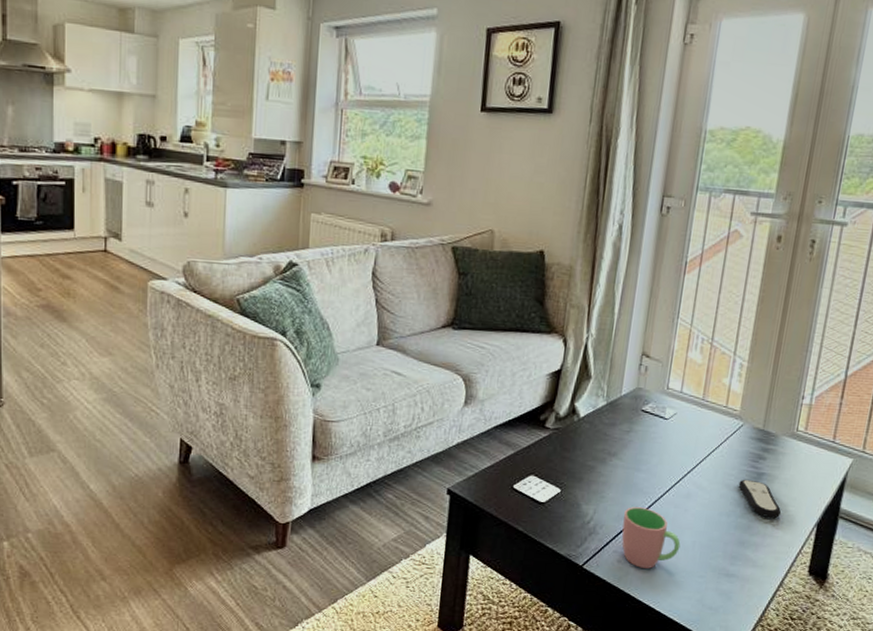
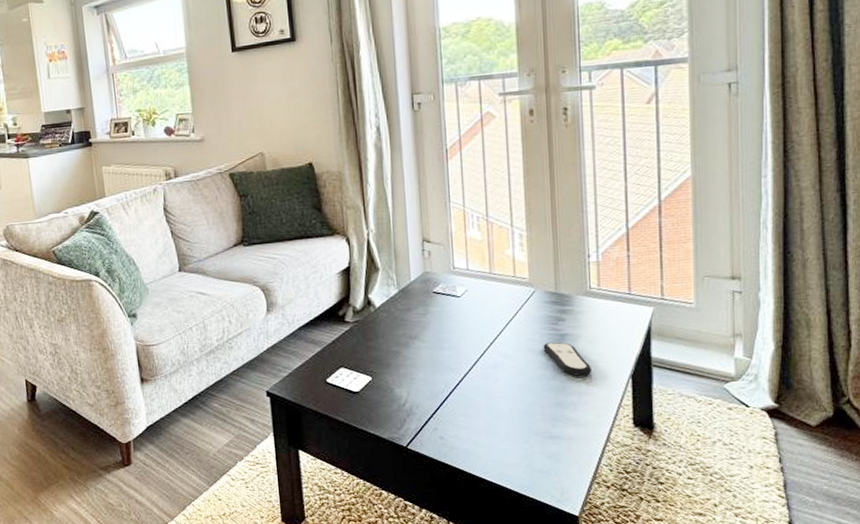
cup: present [621,507,681,569] -> none [437,383,498,442]

